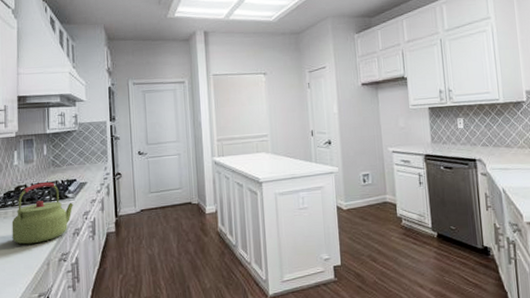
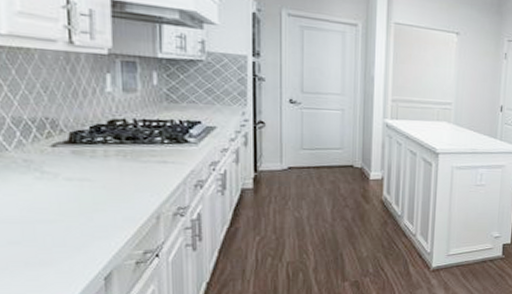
kettle: present [12,182,73,245] -> none [103,119,196,193]

